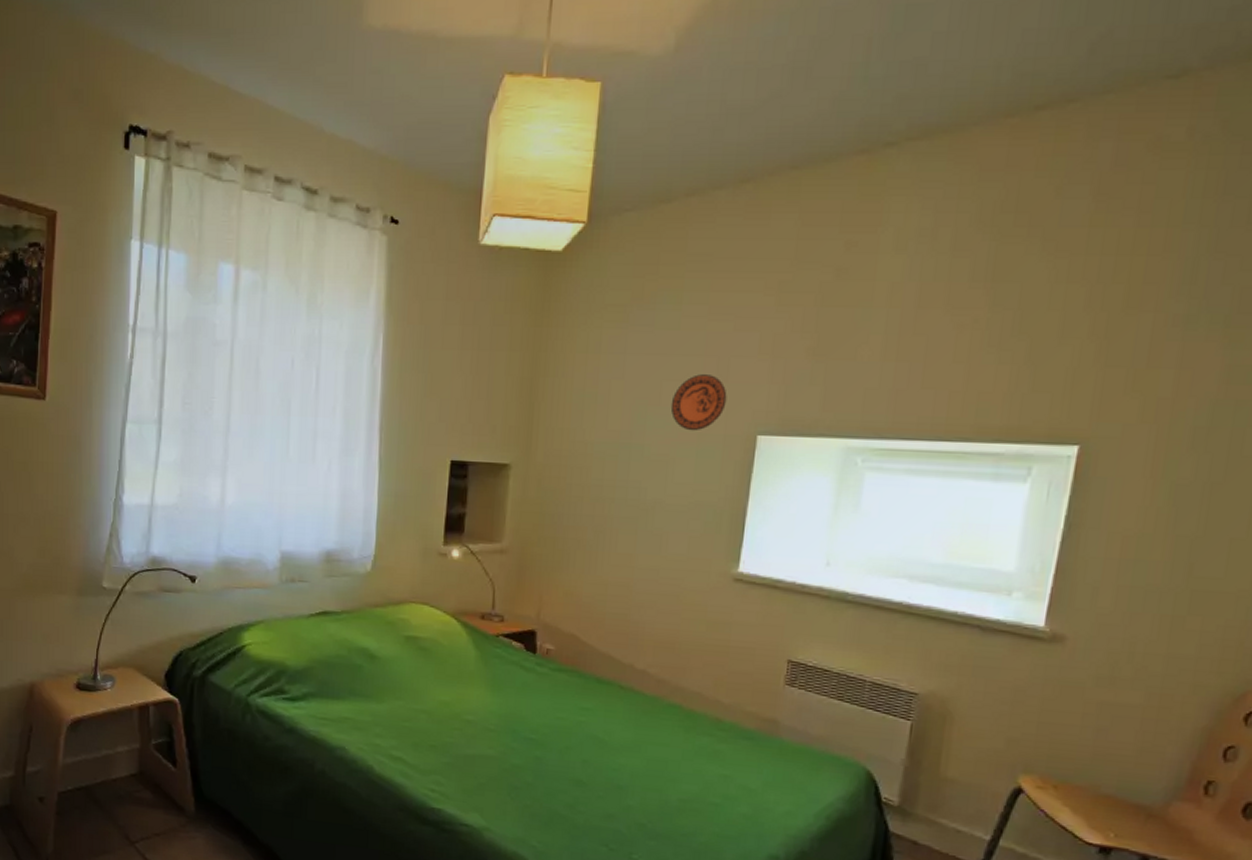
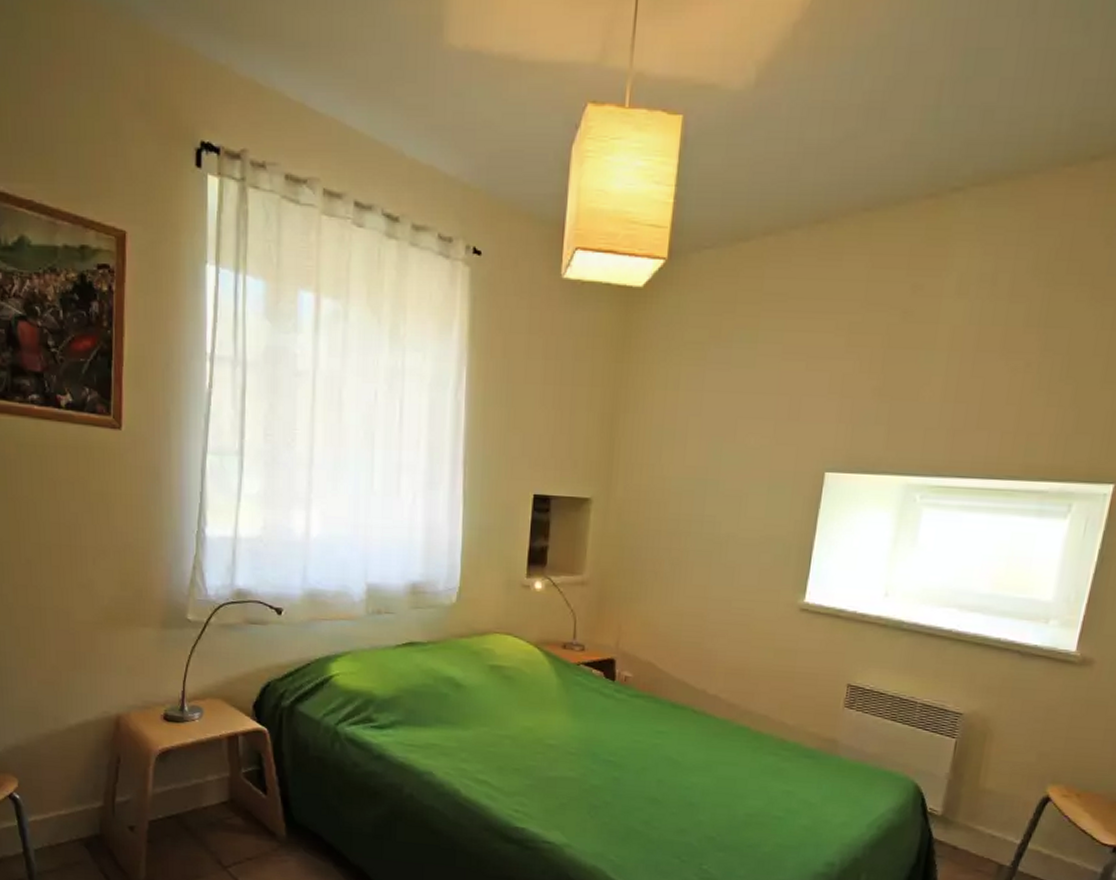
decorative plate: present [670,374,727,431] -> none [744,412,798,468]

